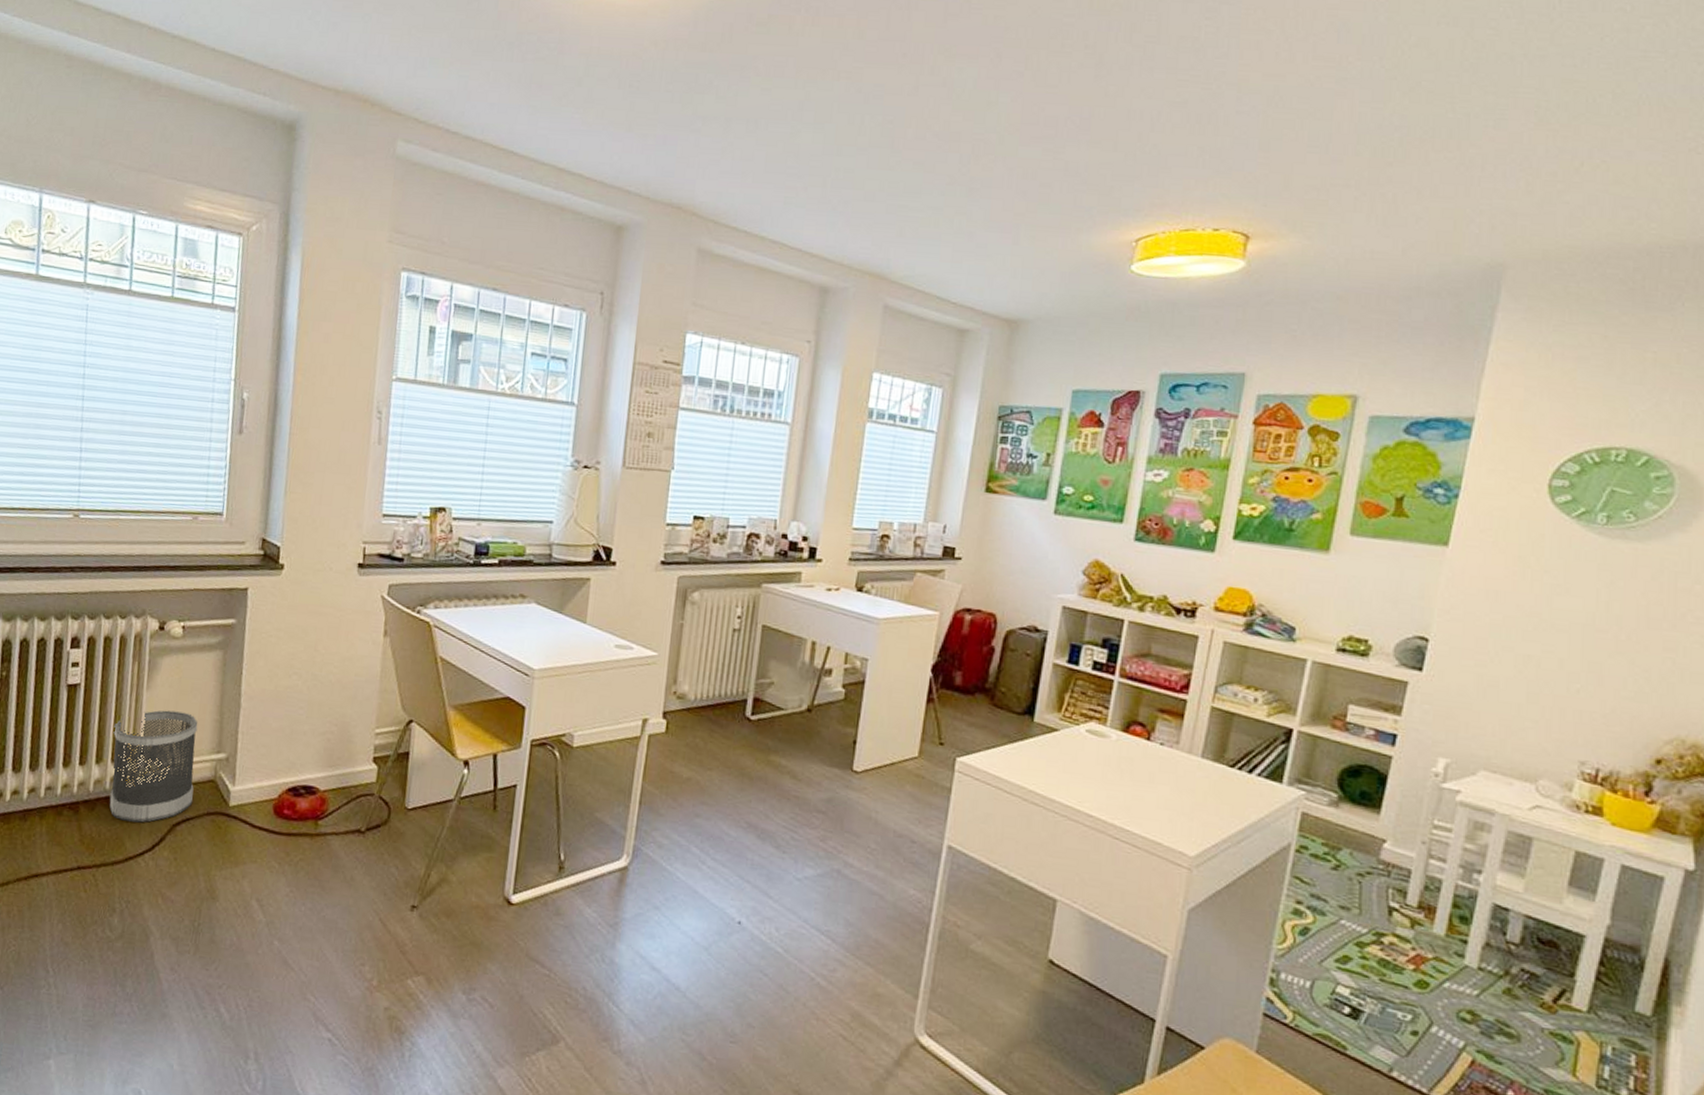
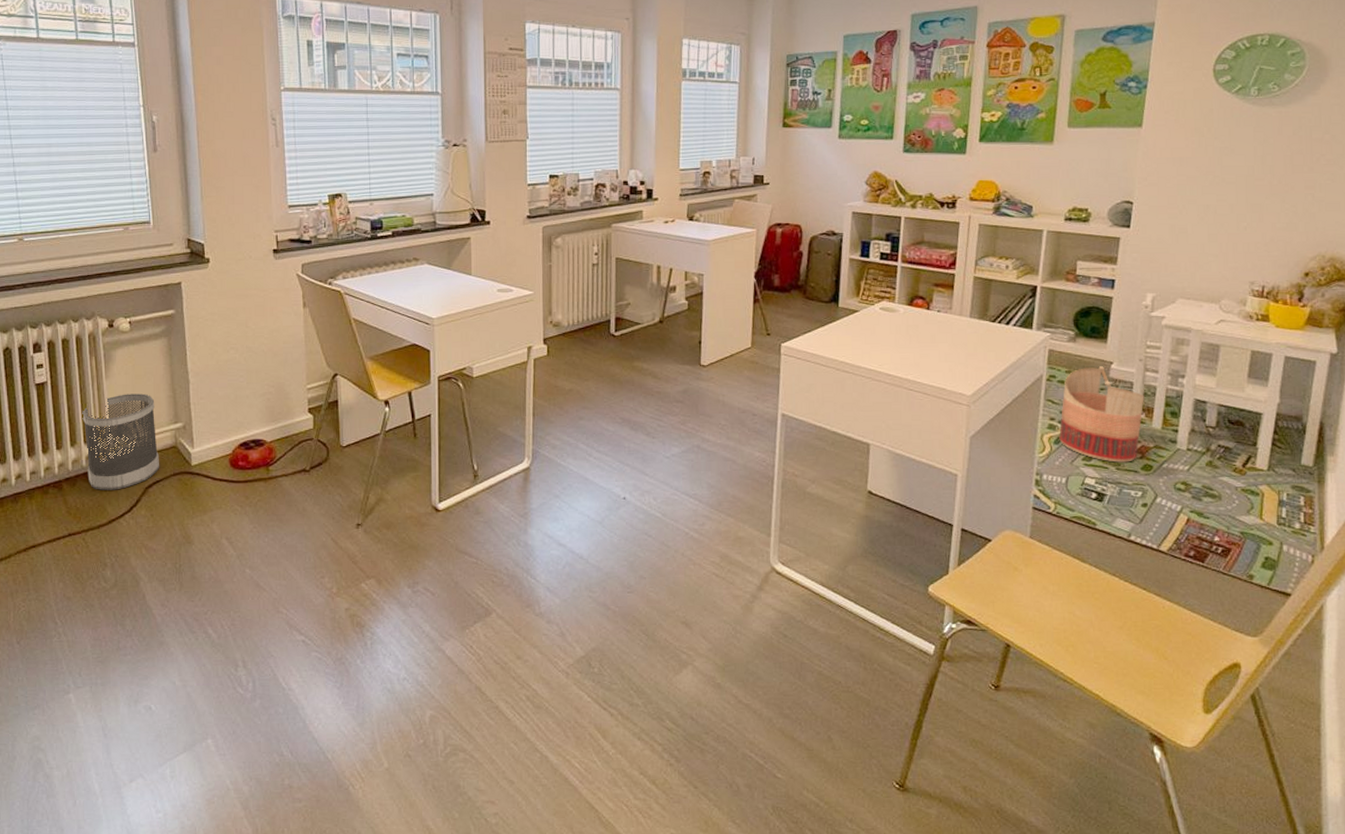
basket: none [1306,842,1425,974] -> present [1059,366,1144,463]

